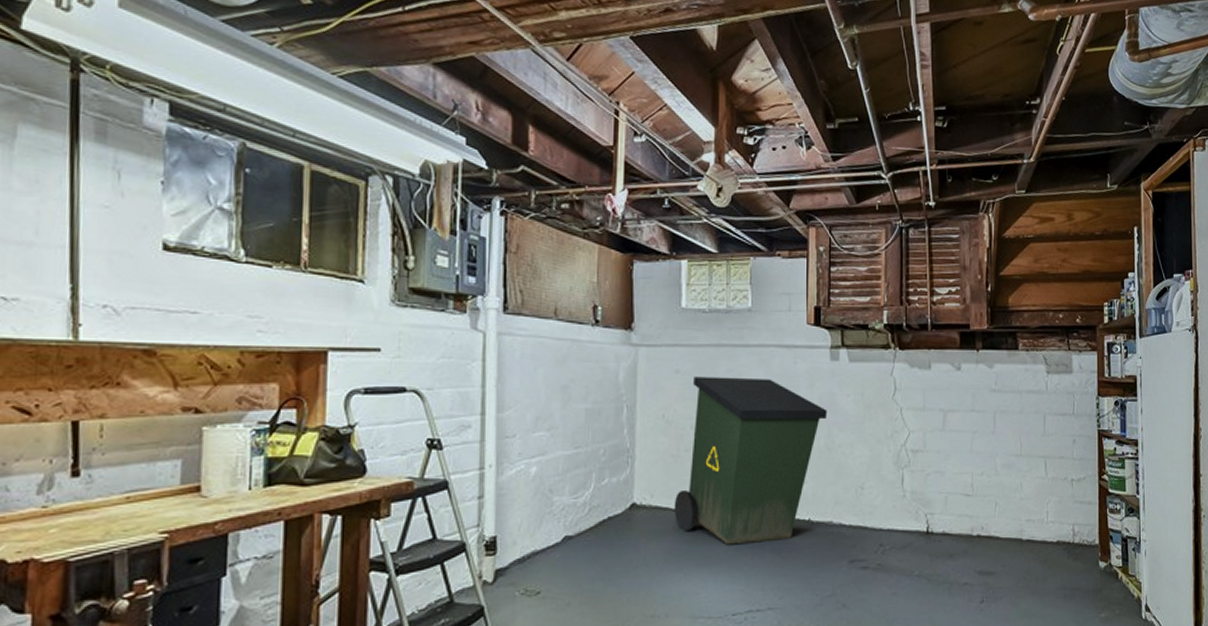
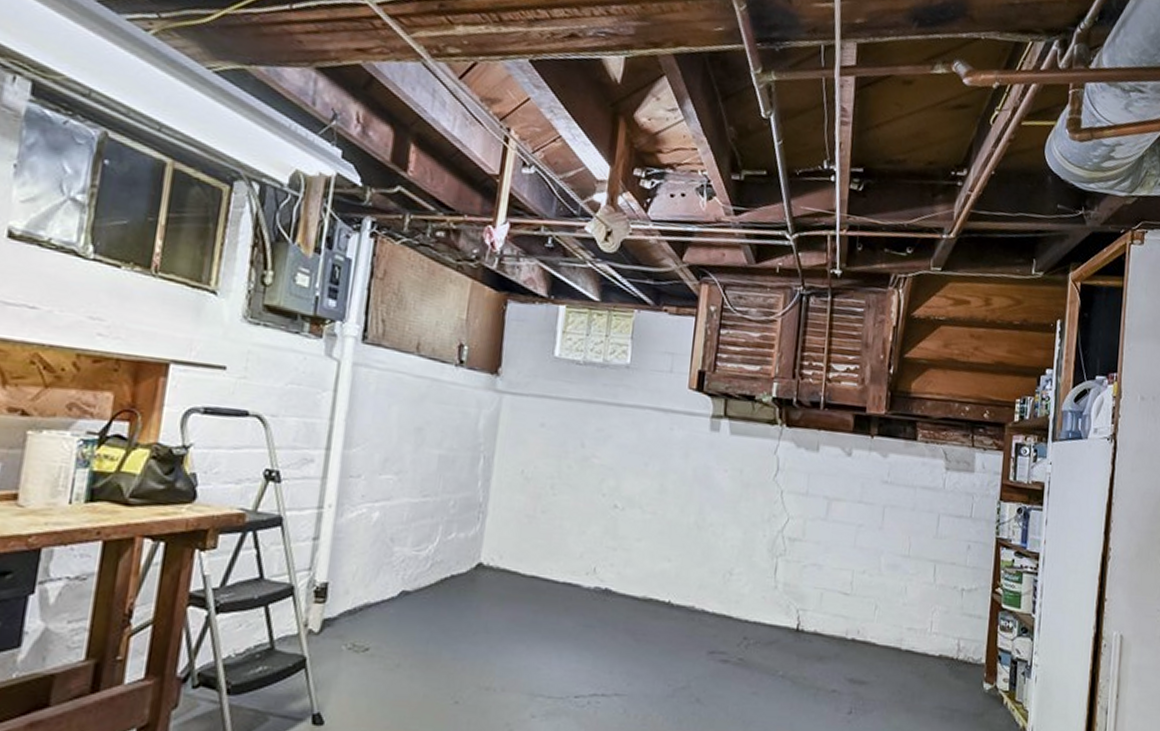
trash can: present [673,376,828,545] -> none [522,432,702,621]

